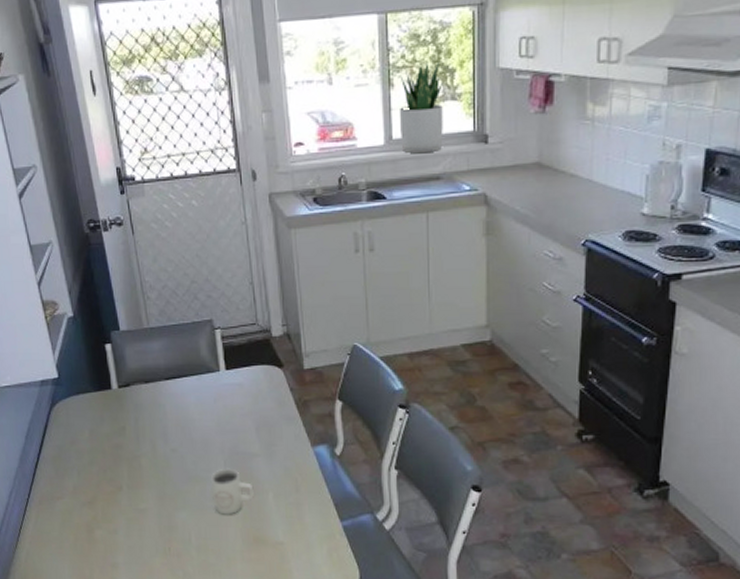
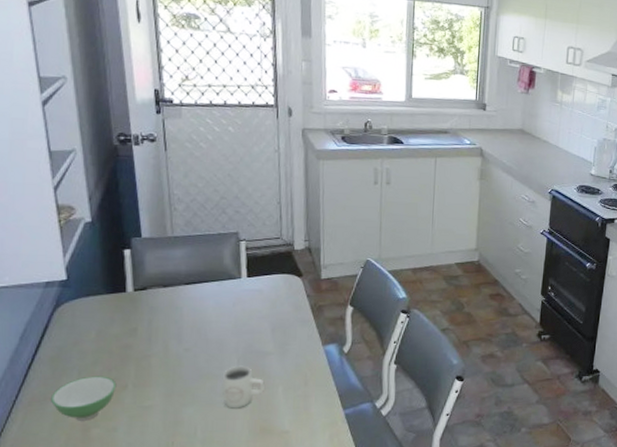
bowl: none [57,476,113,522] -> present [51,376,117,421]
planter: present [399,61,444,154] -> none [418,43,456,112]

